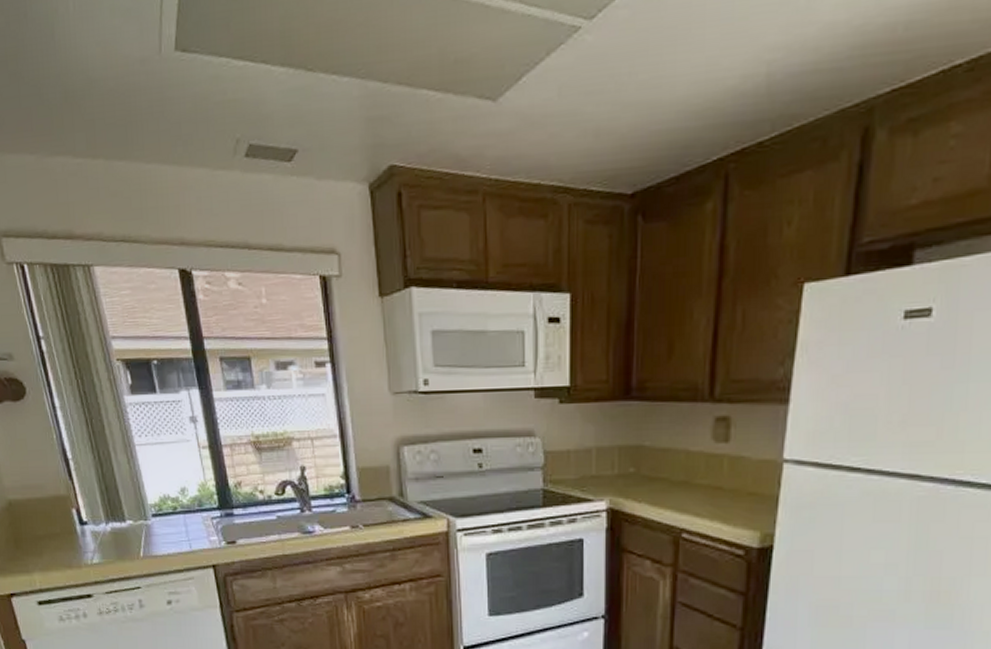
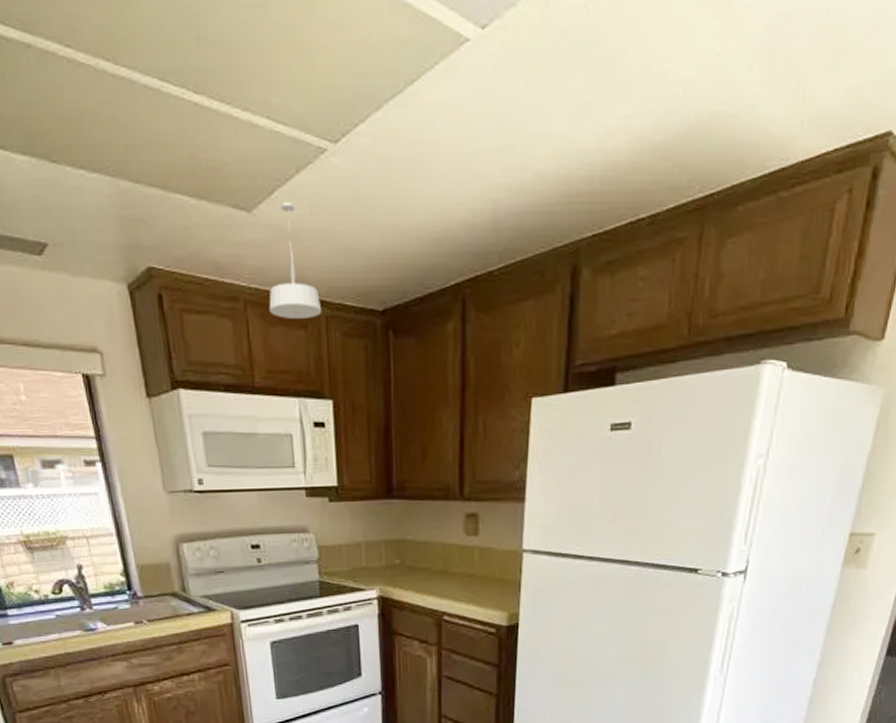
pendant light: none [509,86,565,209] -> present [269,202,322,319]

